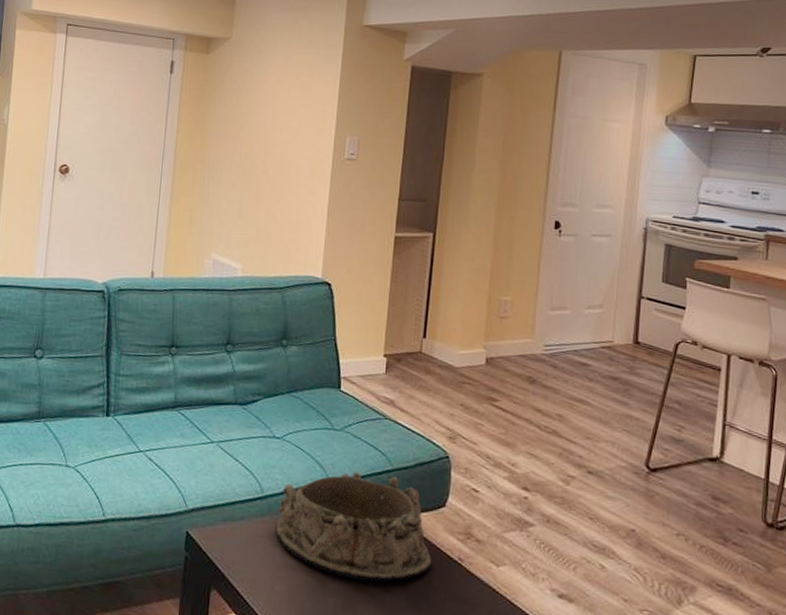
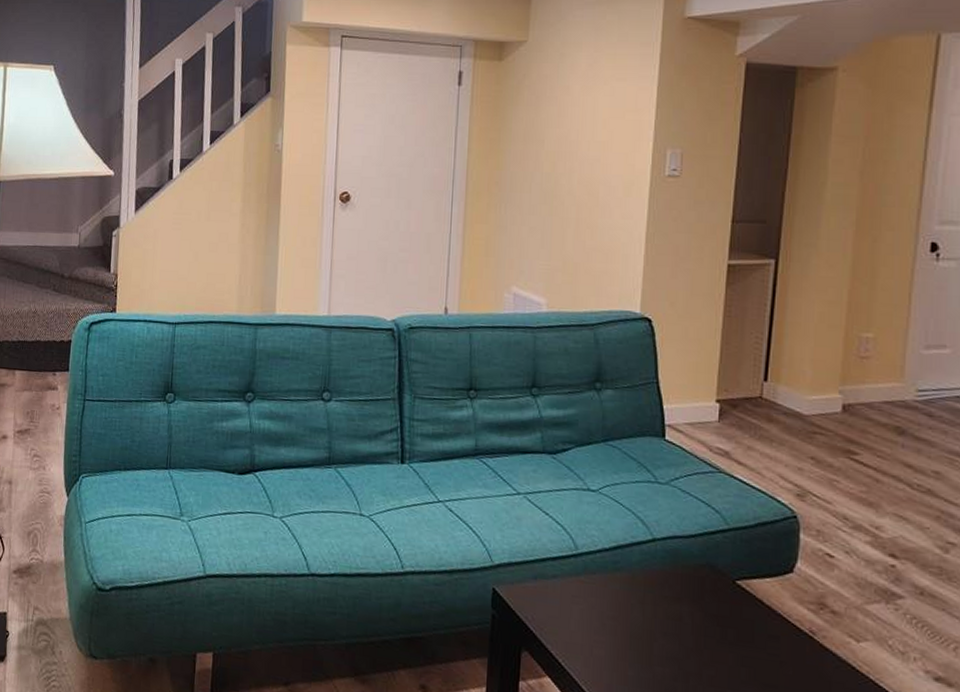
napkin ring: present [275,472,432,582] -> none [592,530,777,652]

